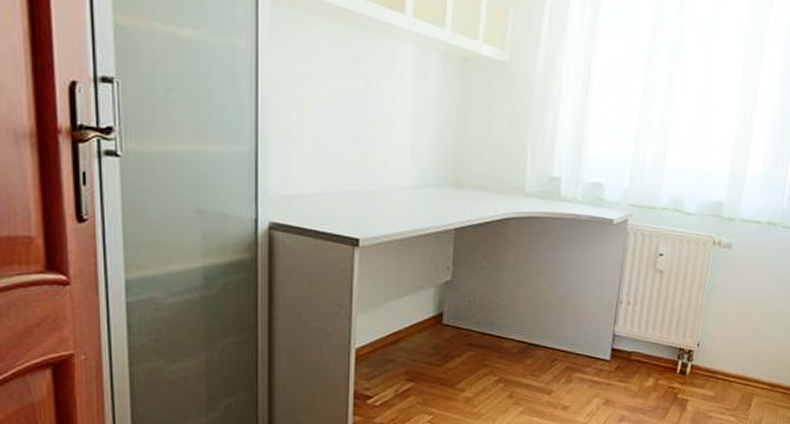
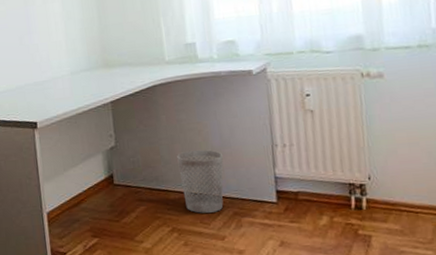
wastebasket: none [517,296,566,365] -> present [177,149,224,213]

